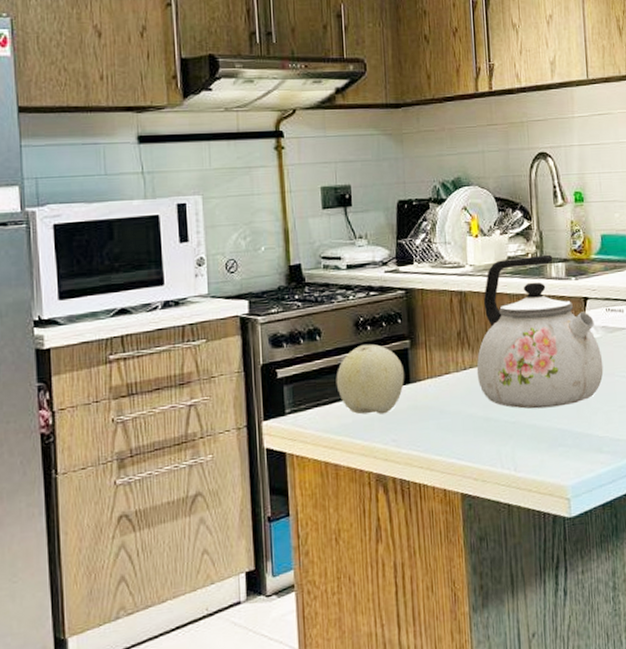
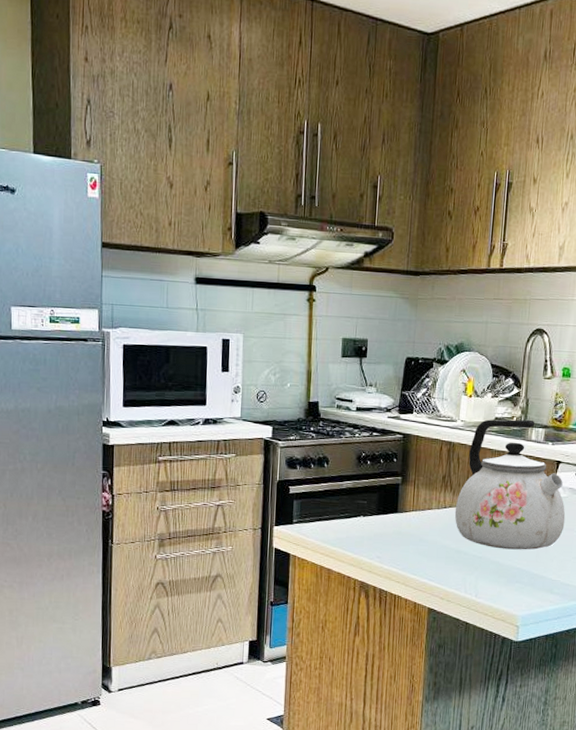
fruit: present [336,344,405,415] -> none [336,475,394,535]

